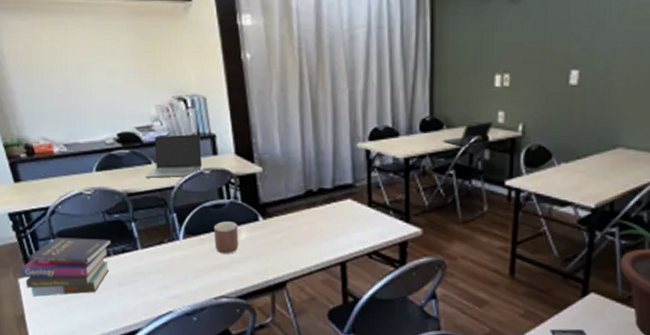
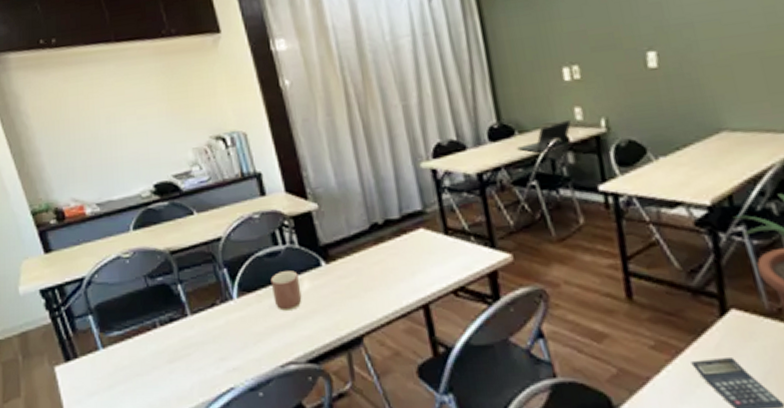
books: present [20,237,111,297] -> none [56,307,157,387]
laptop: present [146,134,202,178] -> none [189,174,250,231]

